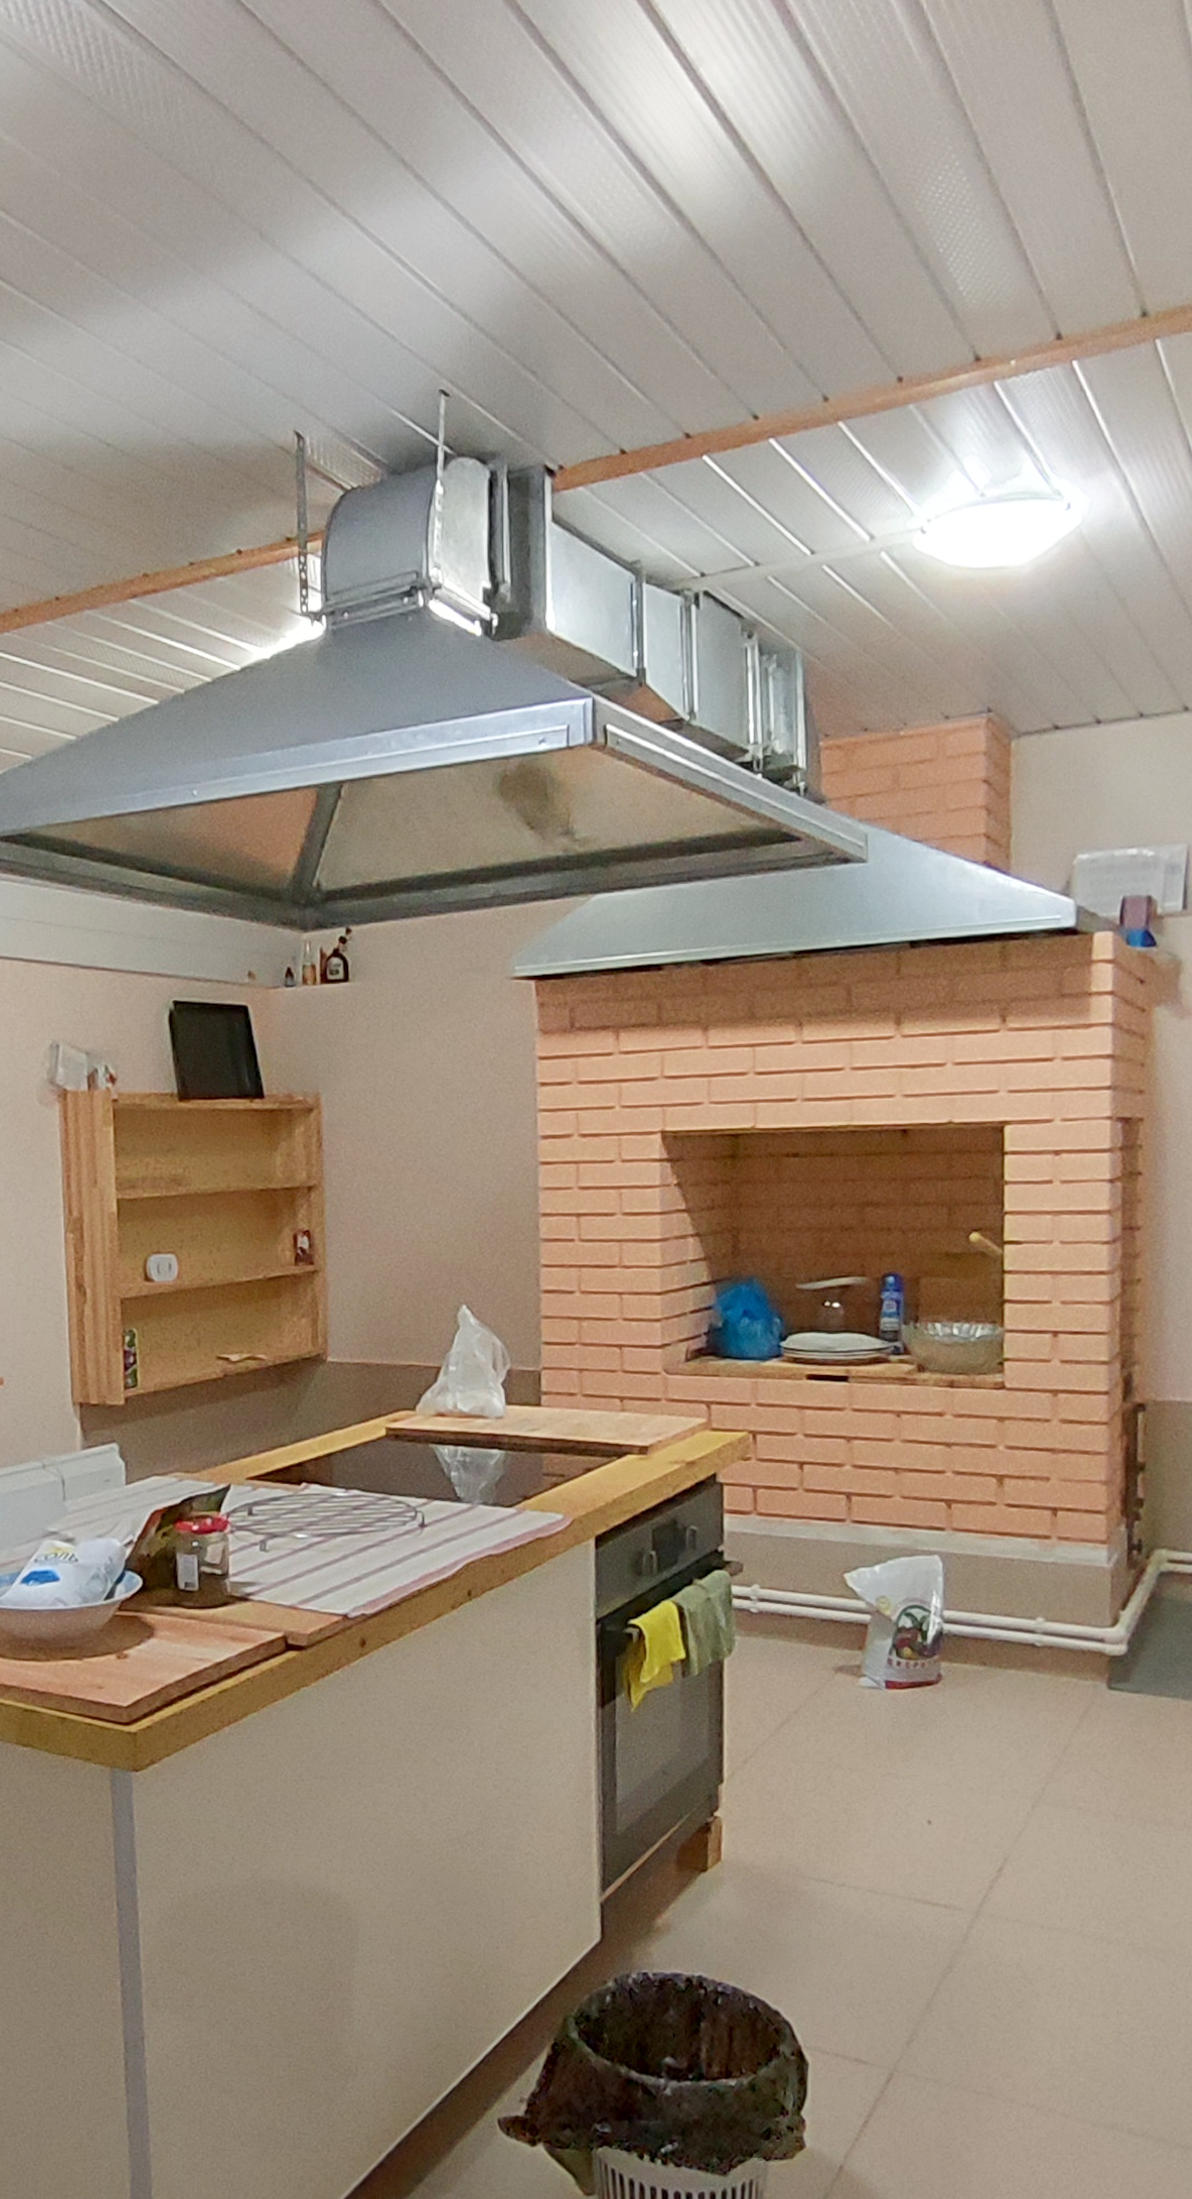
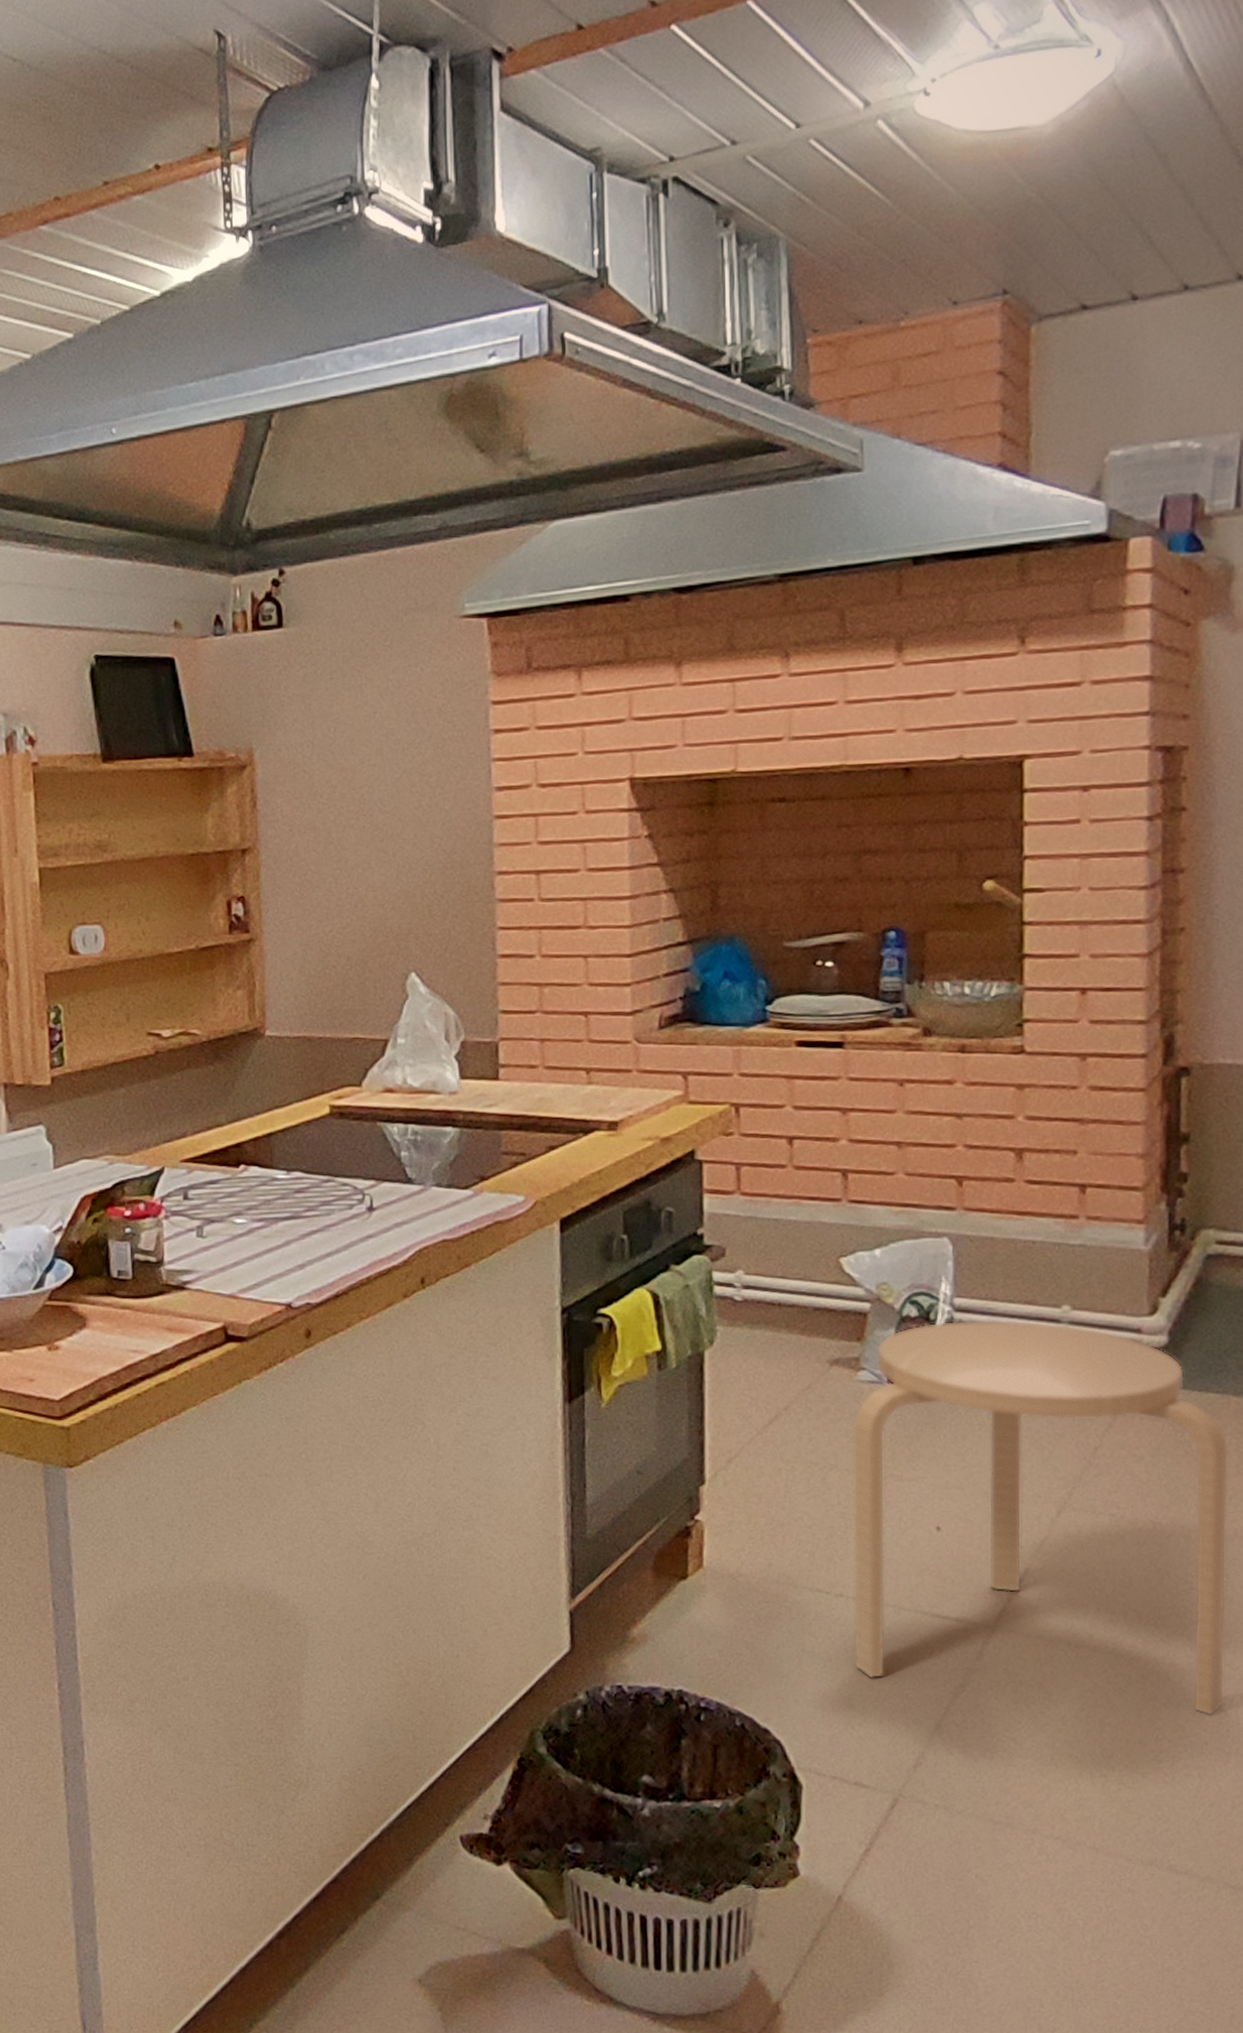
stool: none [854,1630,1179,1990] -> present [852,1319,1229,1715]

